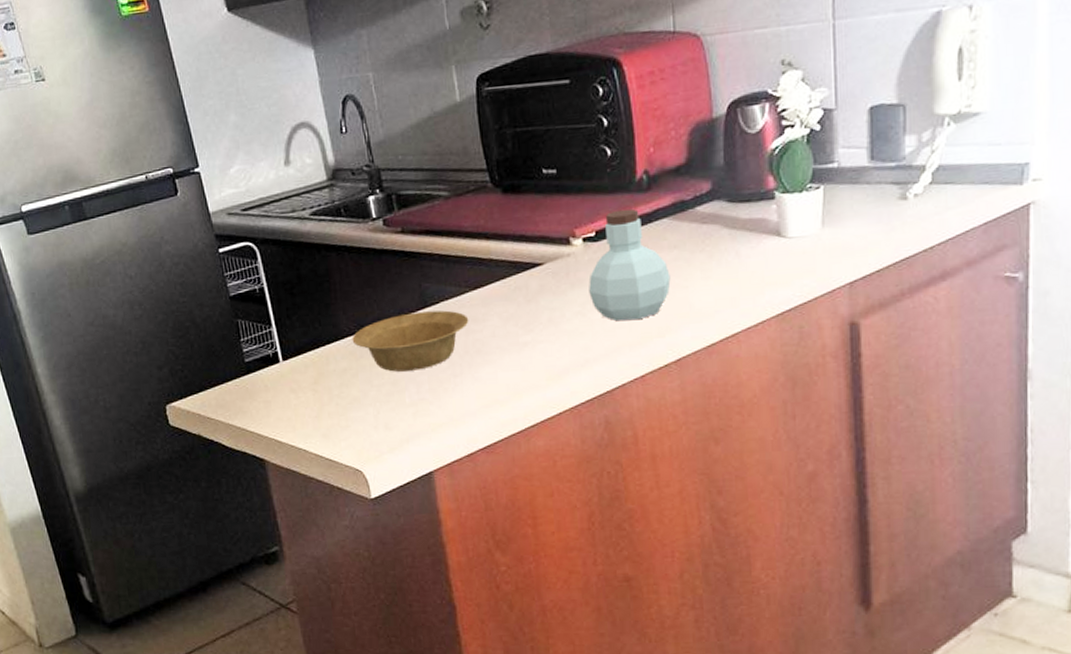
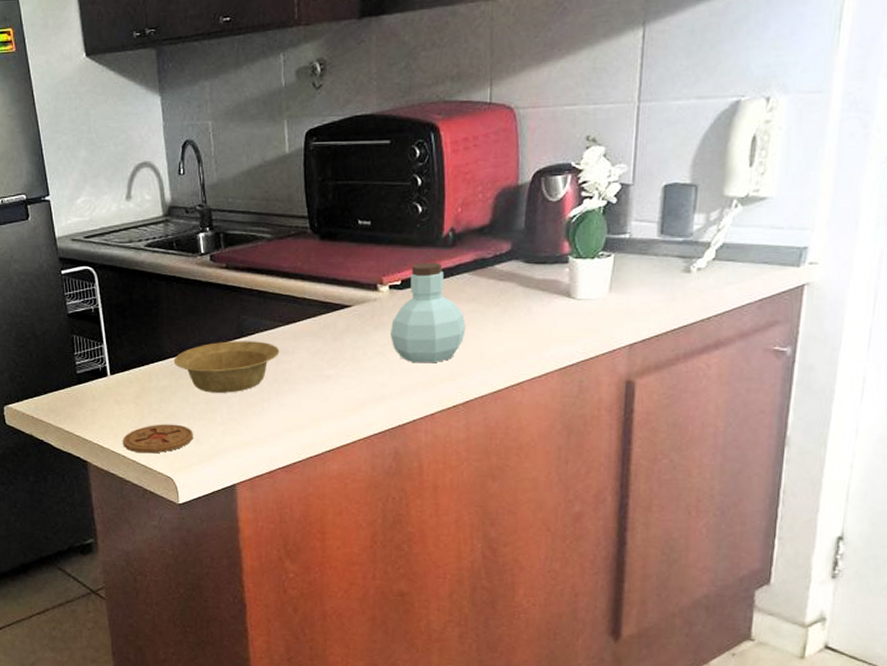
coaster: none [301,410,381,446] -> present [122,424,193,454]

